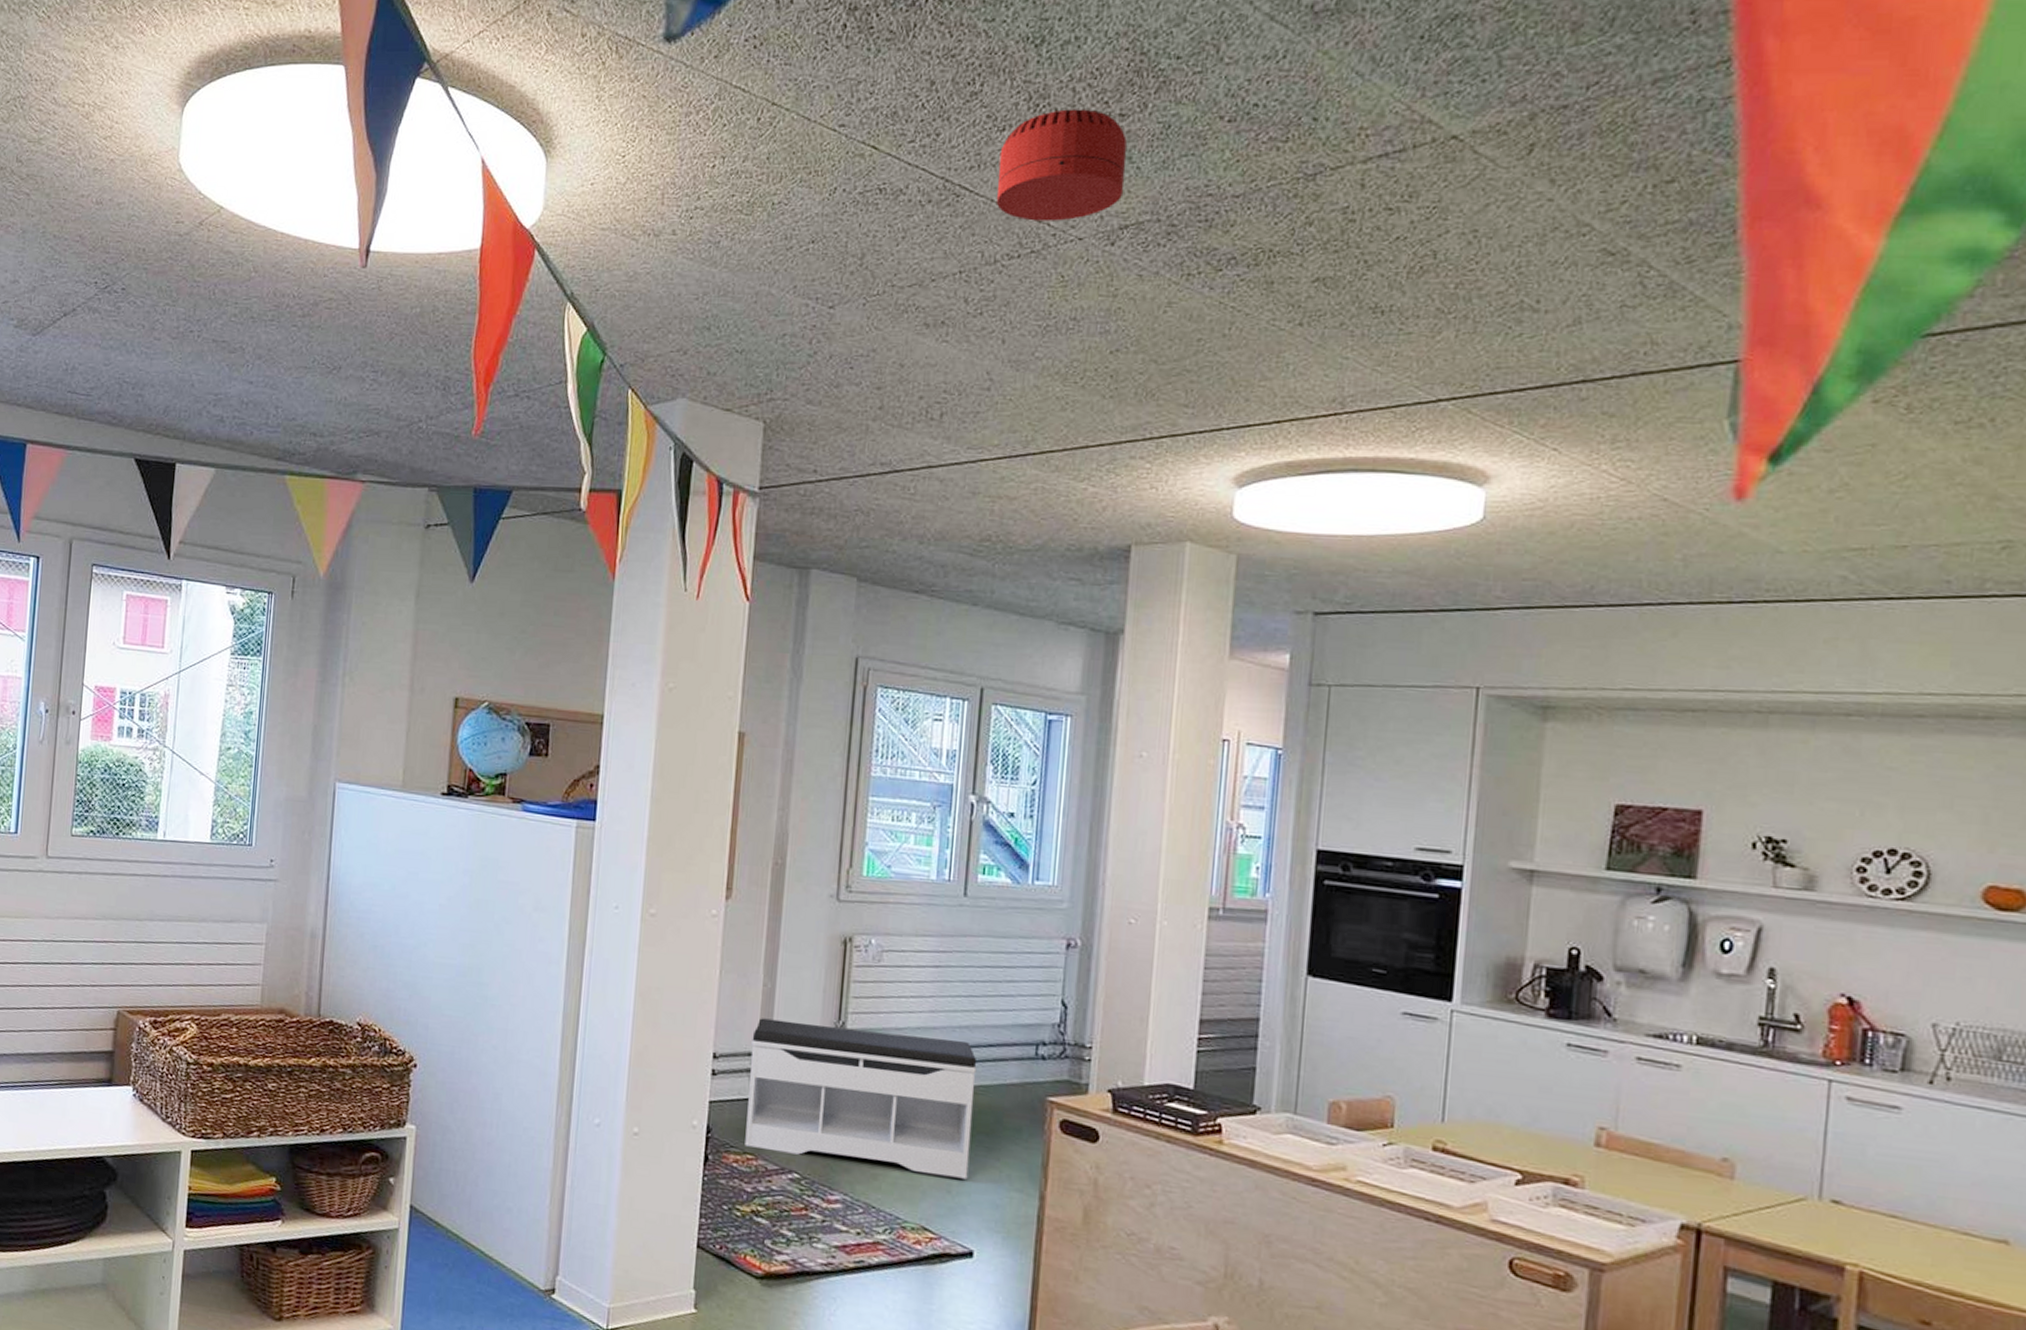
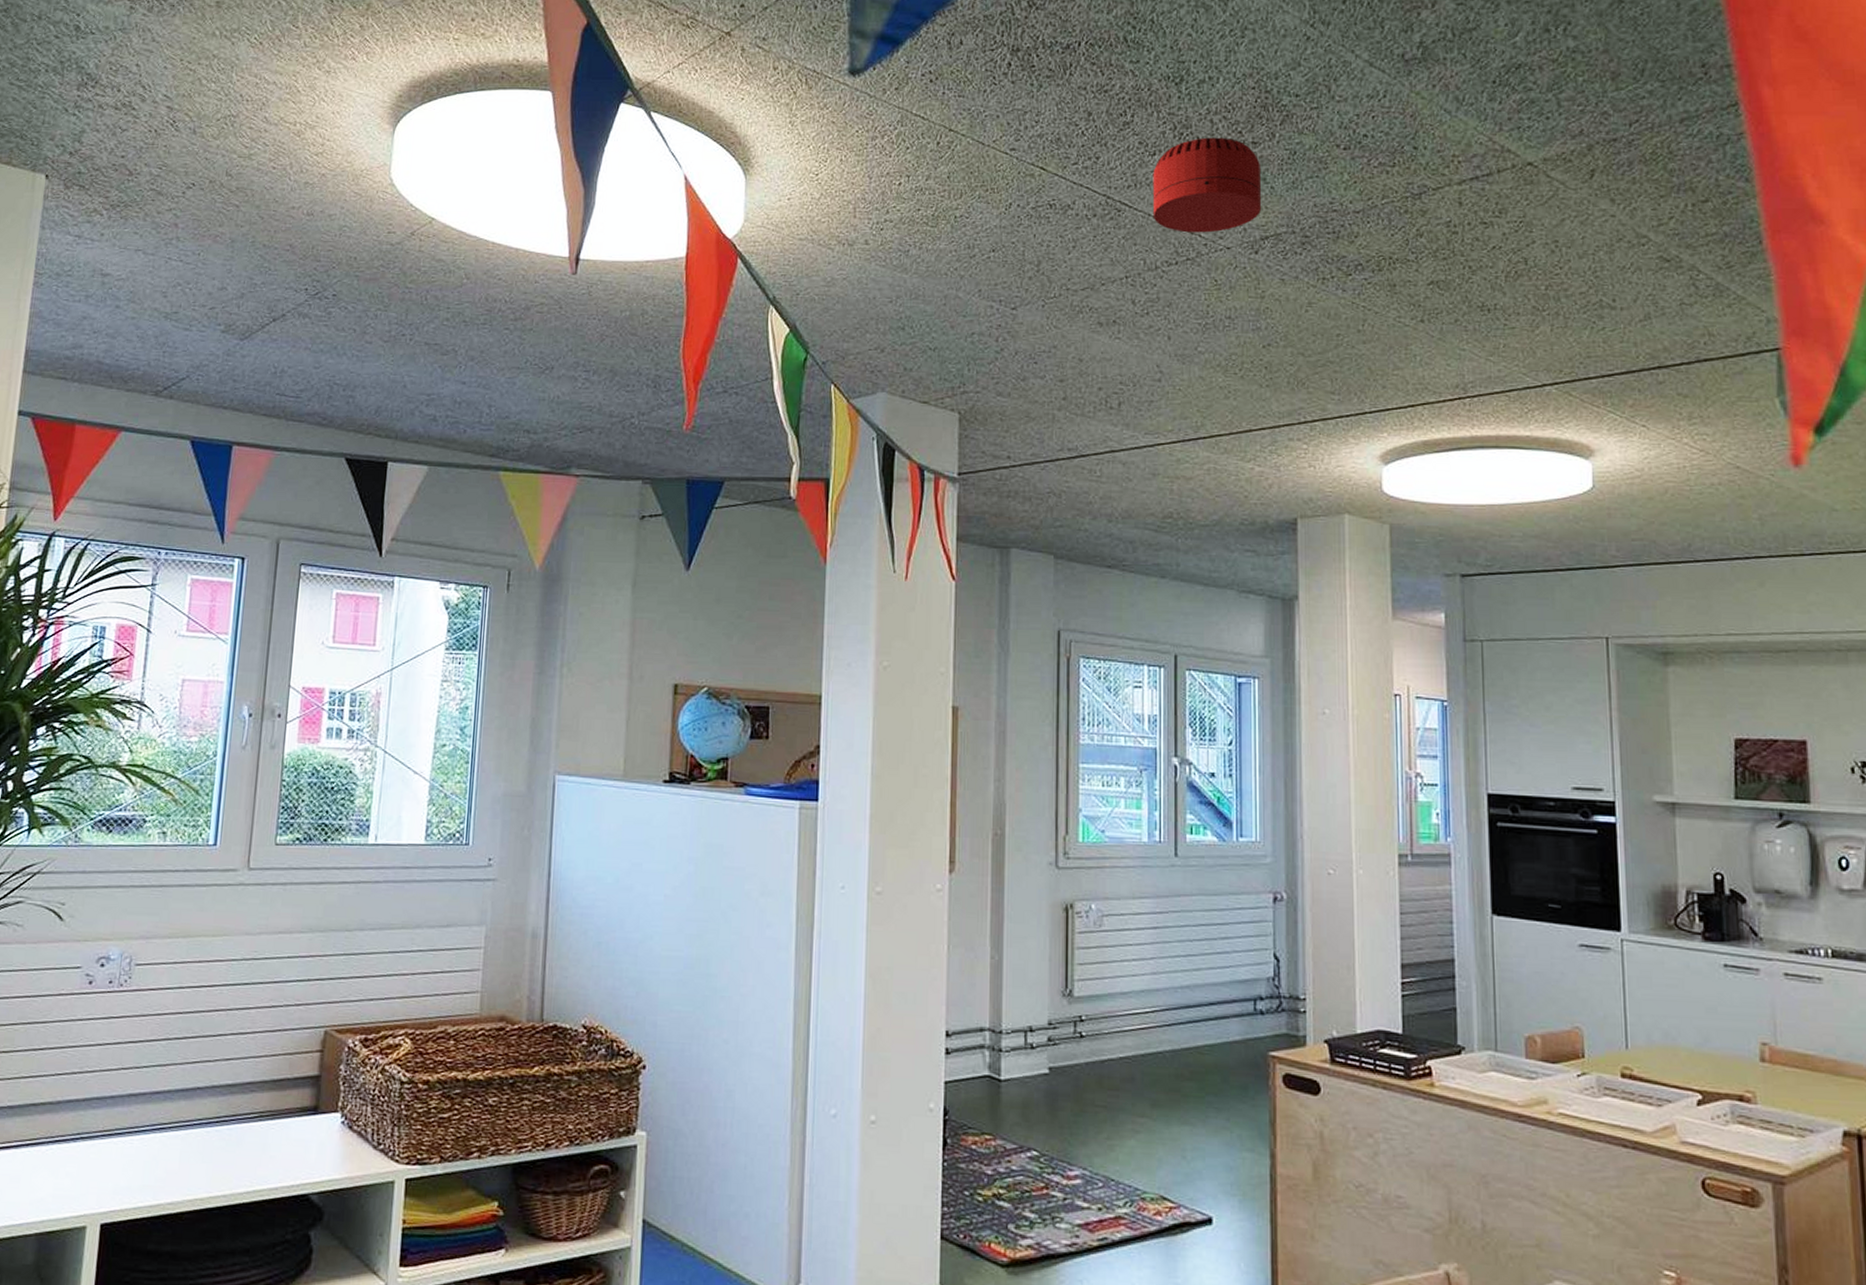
bench: present [745,1018,977,1180] -> none [982,991,1201,1143]

